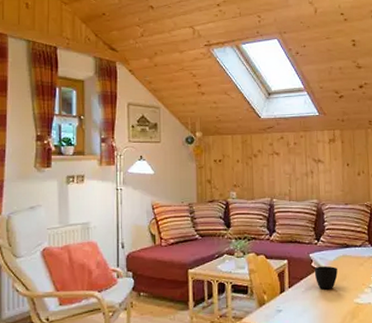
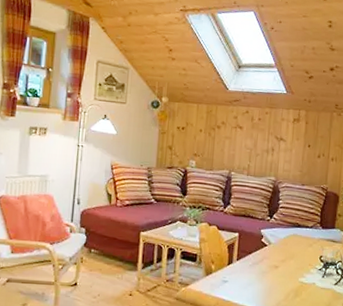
cup: present [314,266,338,290] -> none [263,242,286,266]

